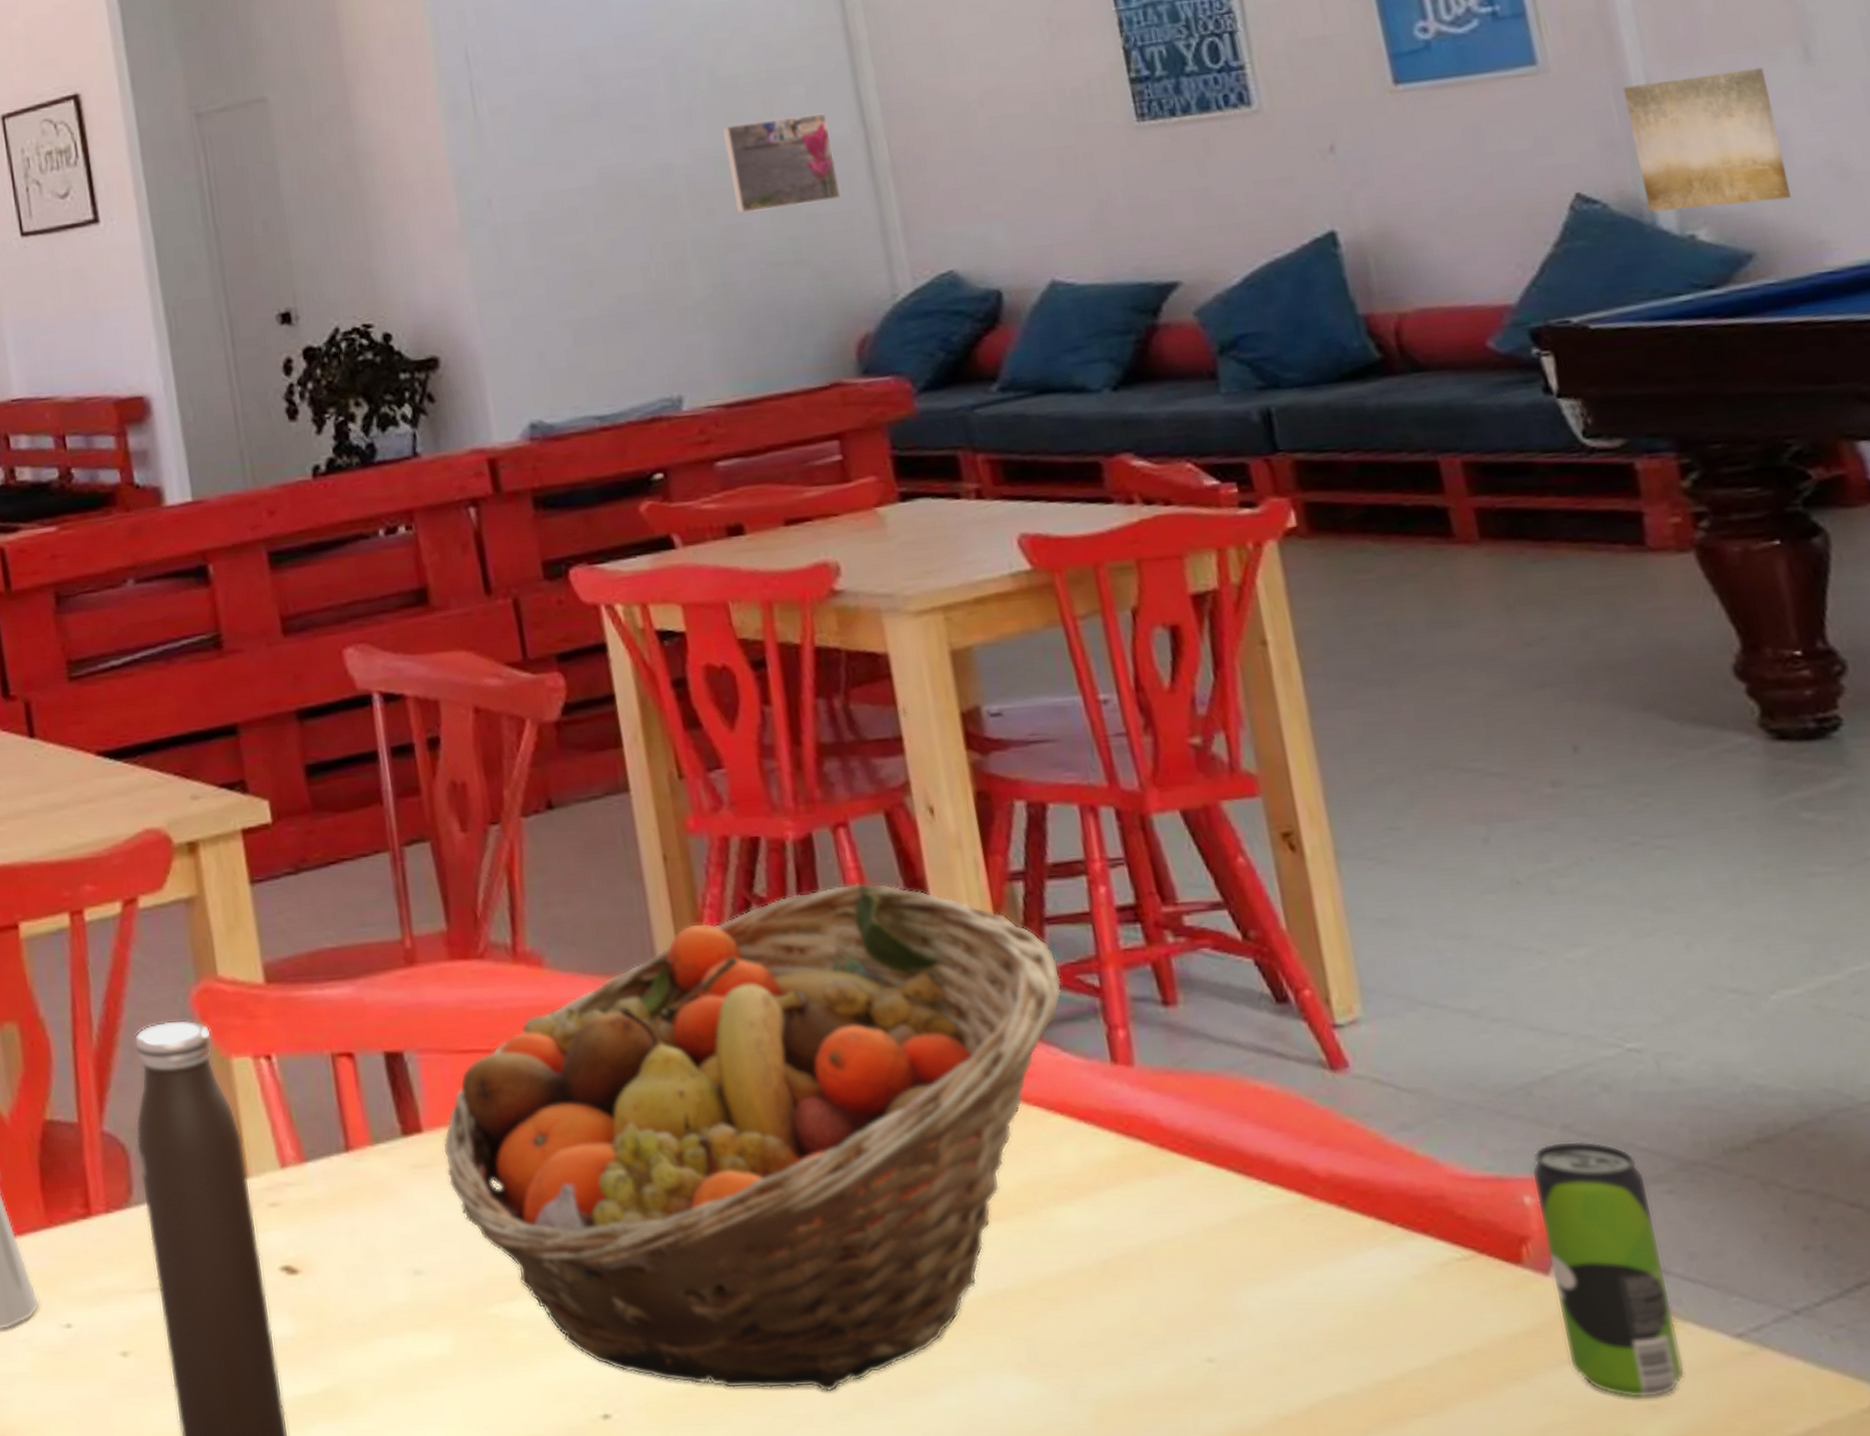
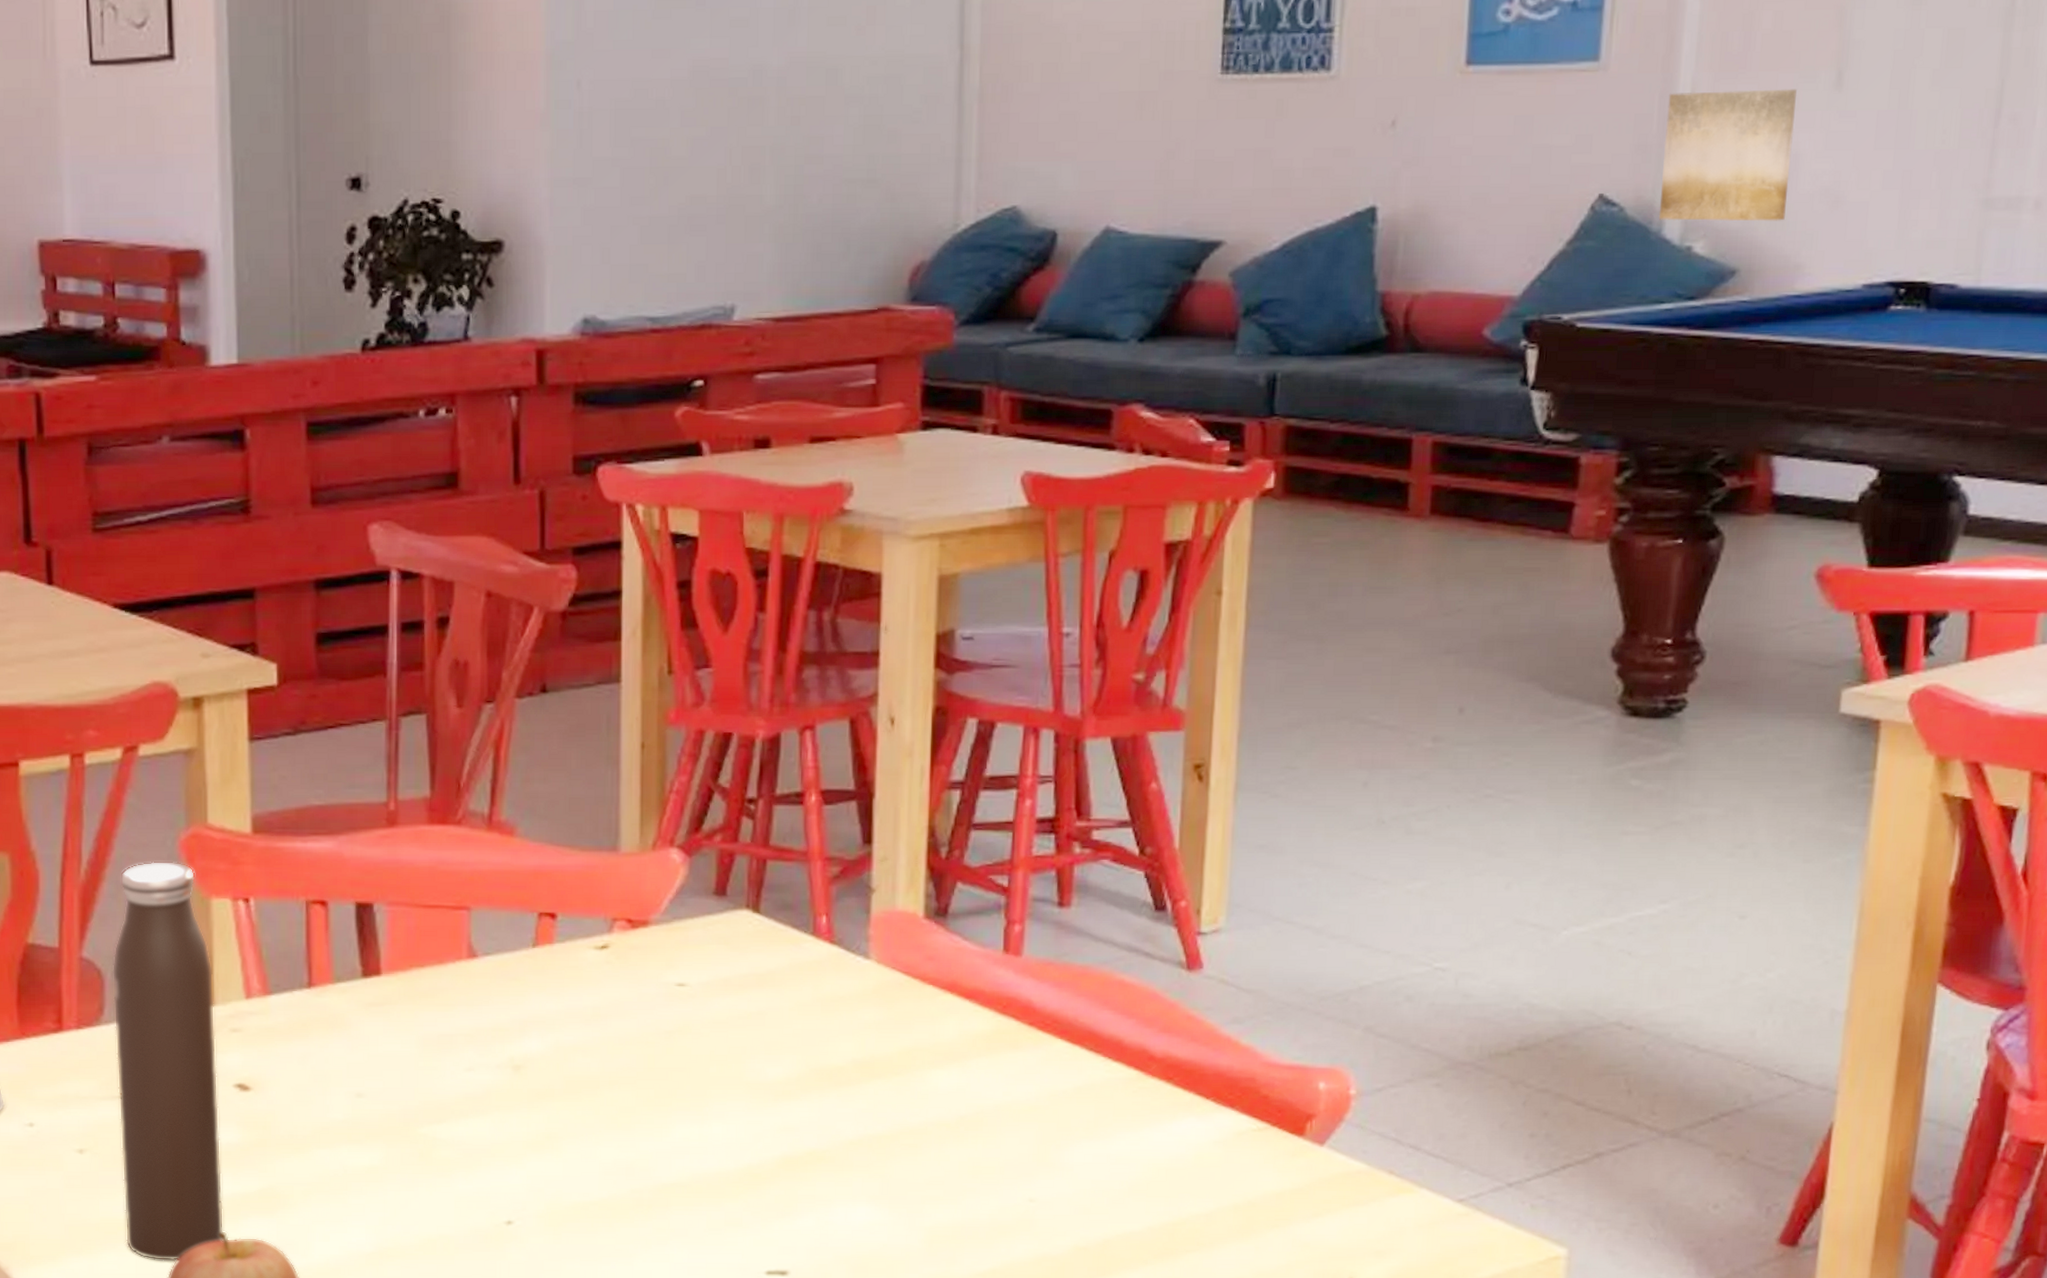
fruit basket: present [443,882,1062,1392] -> none [398,780,976,1211]
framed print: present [722,113,841,213] -> none [821,28,927,124]
beverage can: present [1532,1140,1685,1399] -> none [1321,1040,1421,1246]

